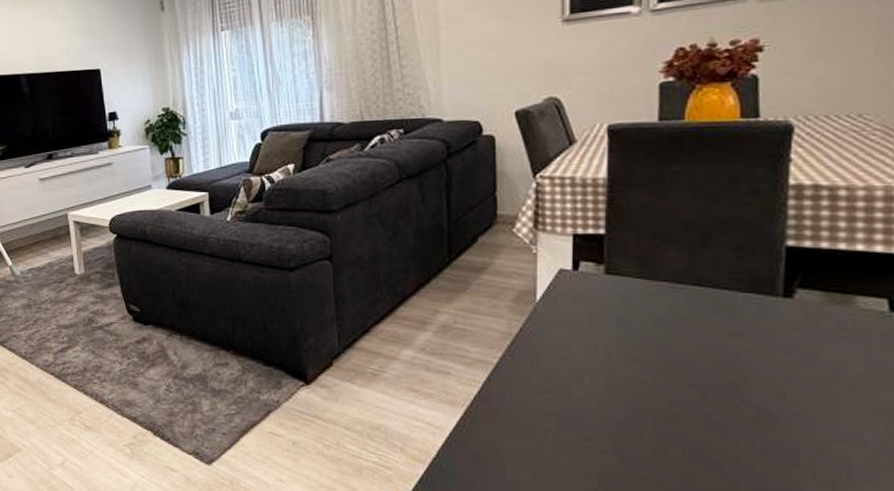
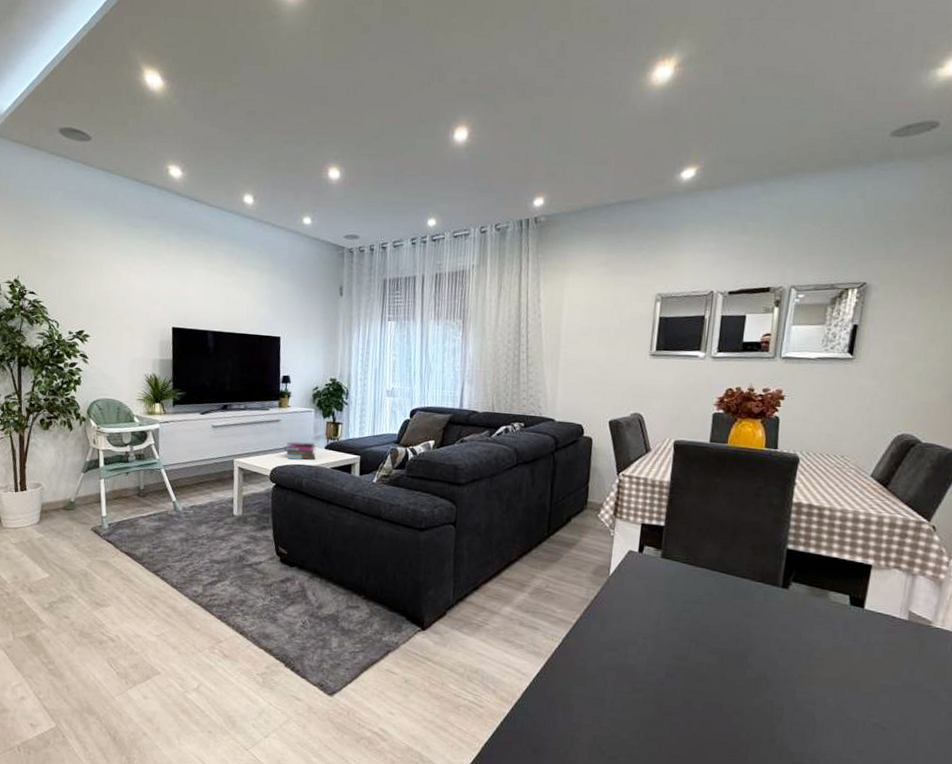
books: none [120,183,159,205] -> present [284,441,319,460]

